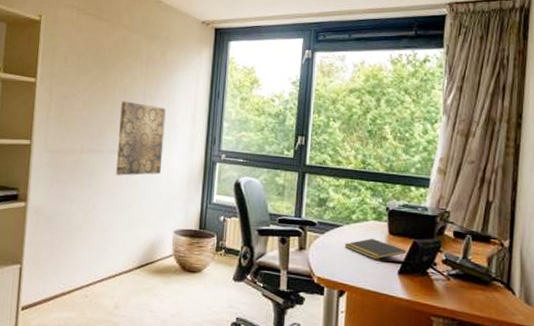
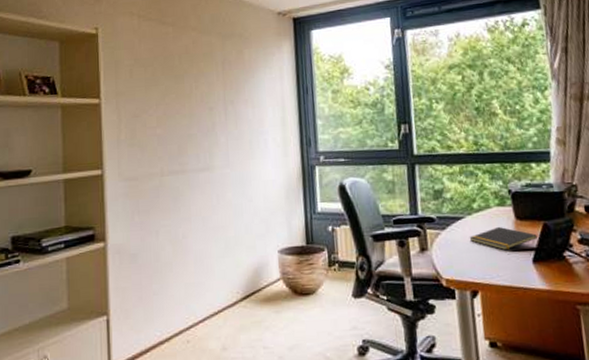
wall art: present [115,101,166,176] -> none [200,111,255,196]

